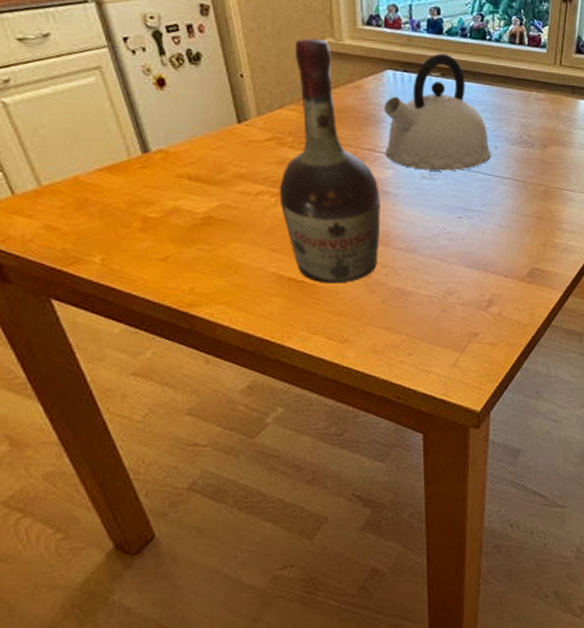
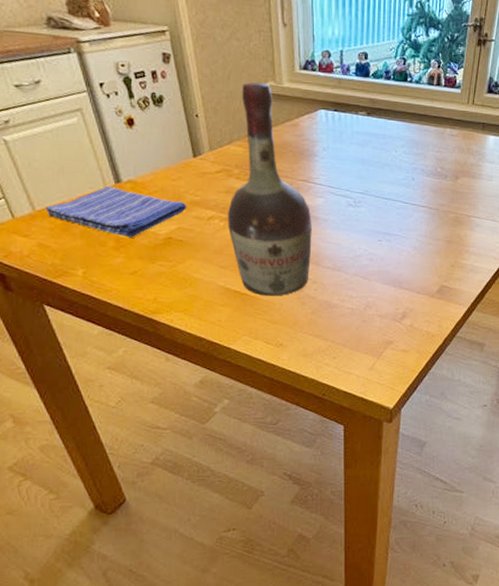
dish towel: none [54,156,231,217] -> present [45,185,187,238]
kettle: present [384,53,492,171] -> none [317,94,409,200]

